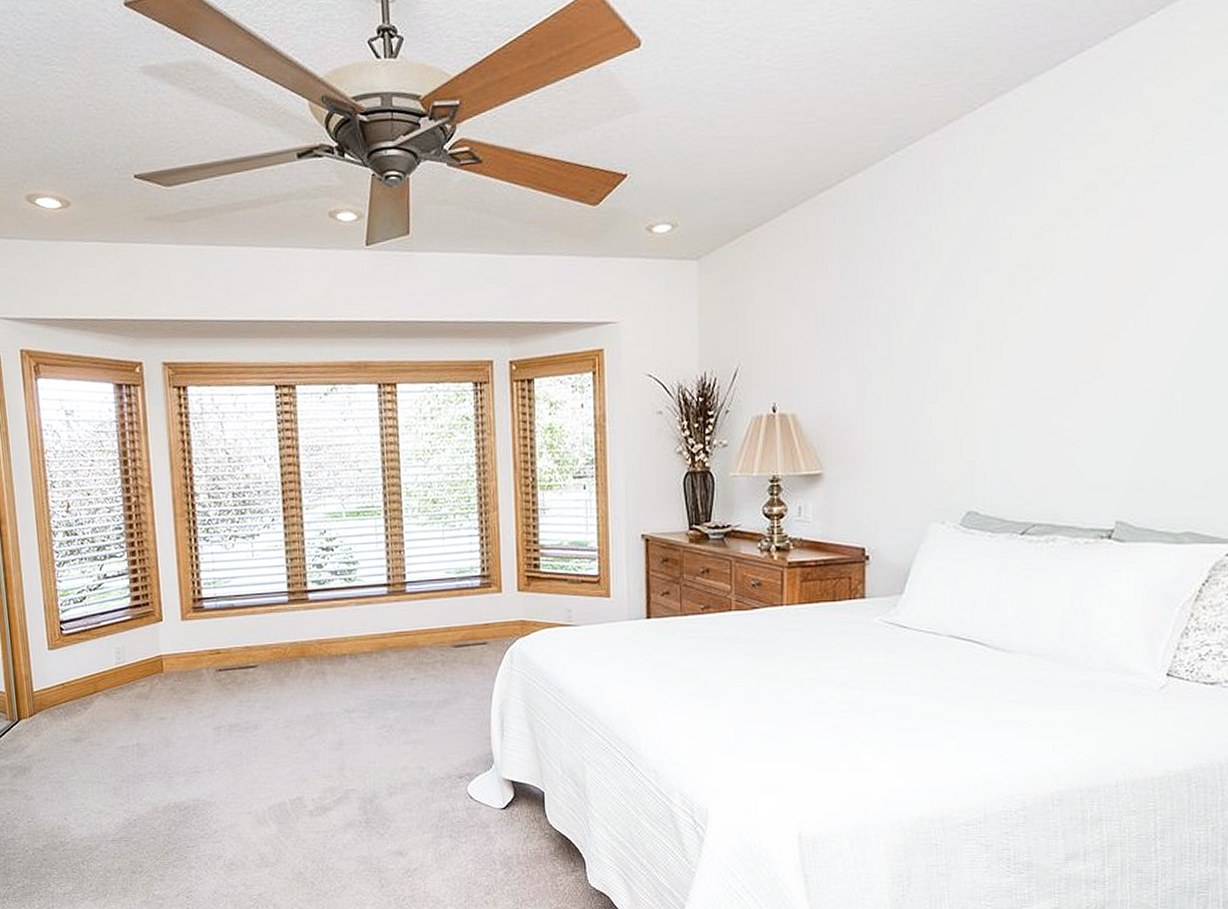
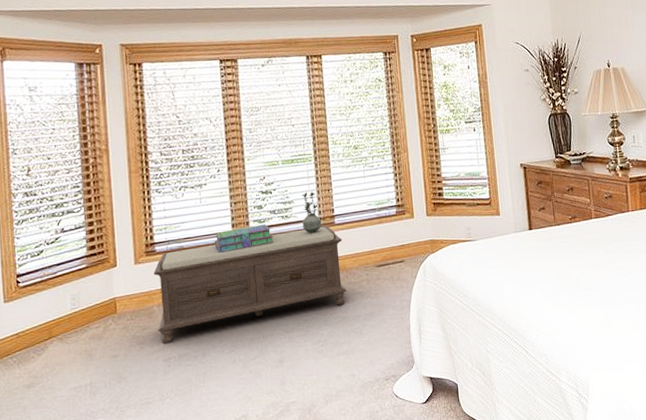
bench: none [202,594,418,711] -> present [153,226,347,344]
stack of books: none [267,586,334,615] -> present [214,224,274,253]
potted plant: none [368,552,391,602] -> present [301,191,322,234]

